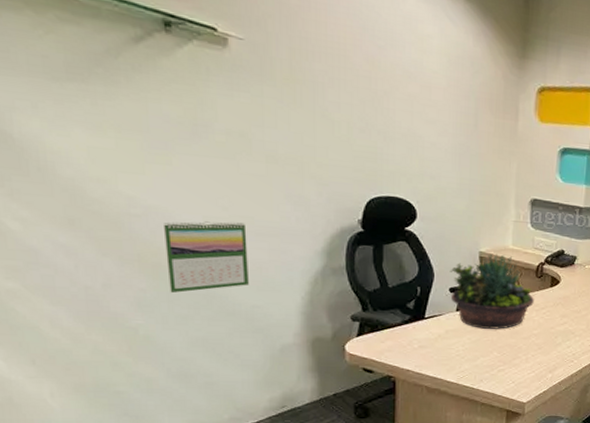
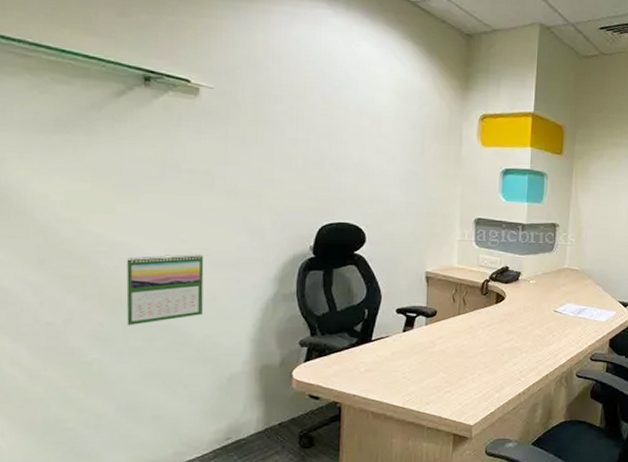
succulent planter: present [450,253,534,329] -> none [397,273,480,349]

